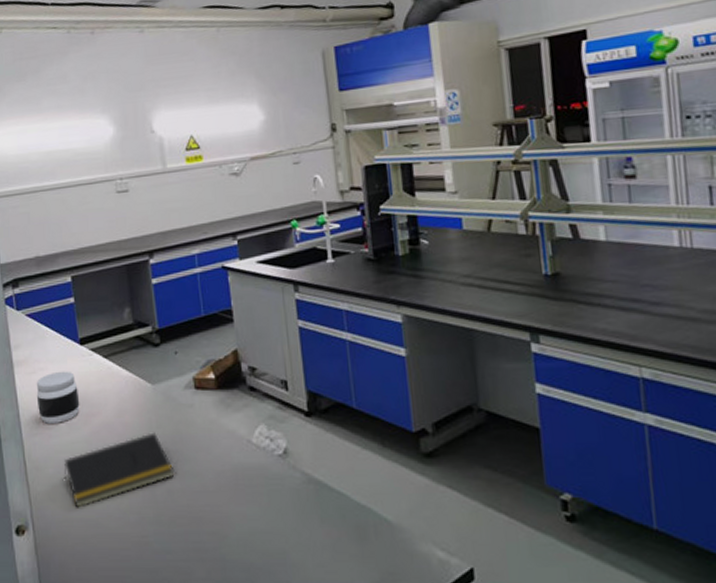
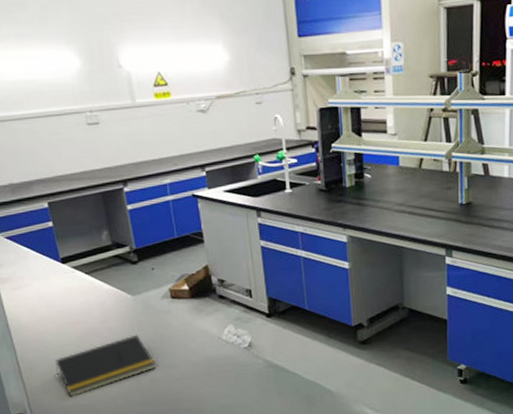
jar: present [36,371,80,424] -> none [22,286,66,331]

